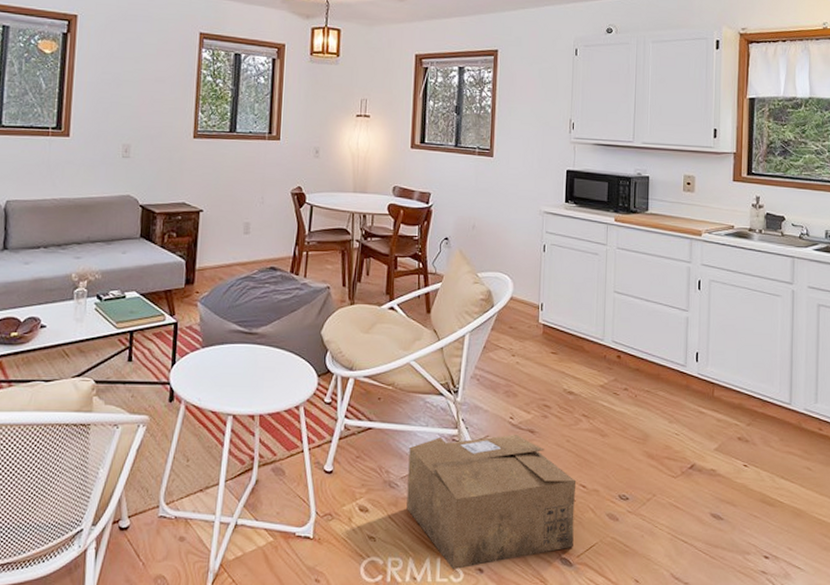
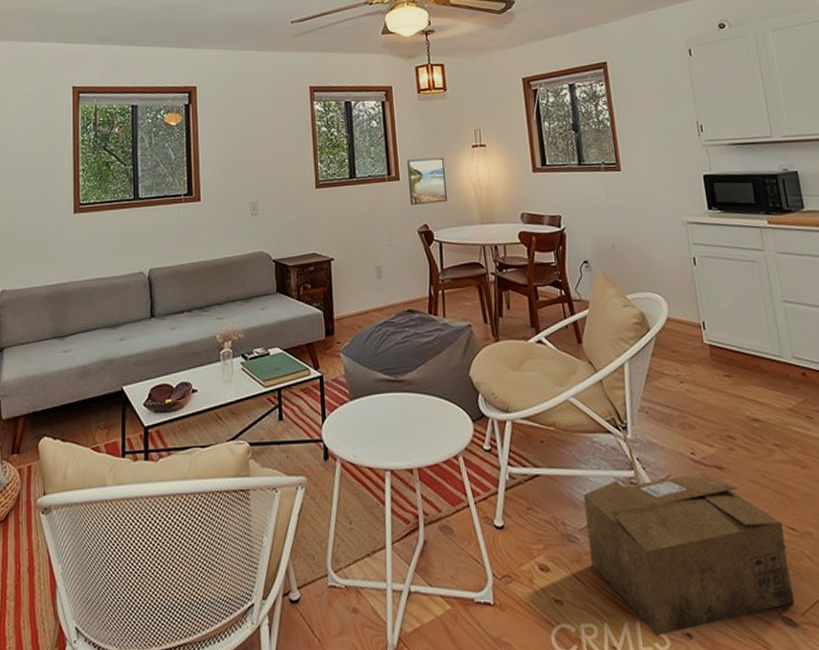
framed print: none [287,121,326,168] -> present [407,157,447,205]

